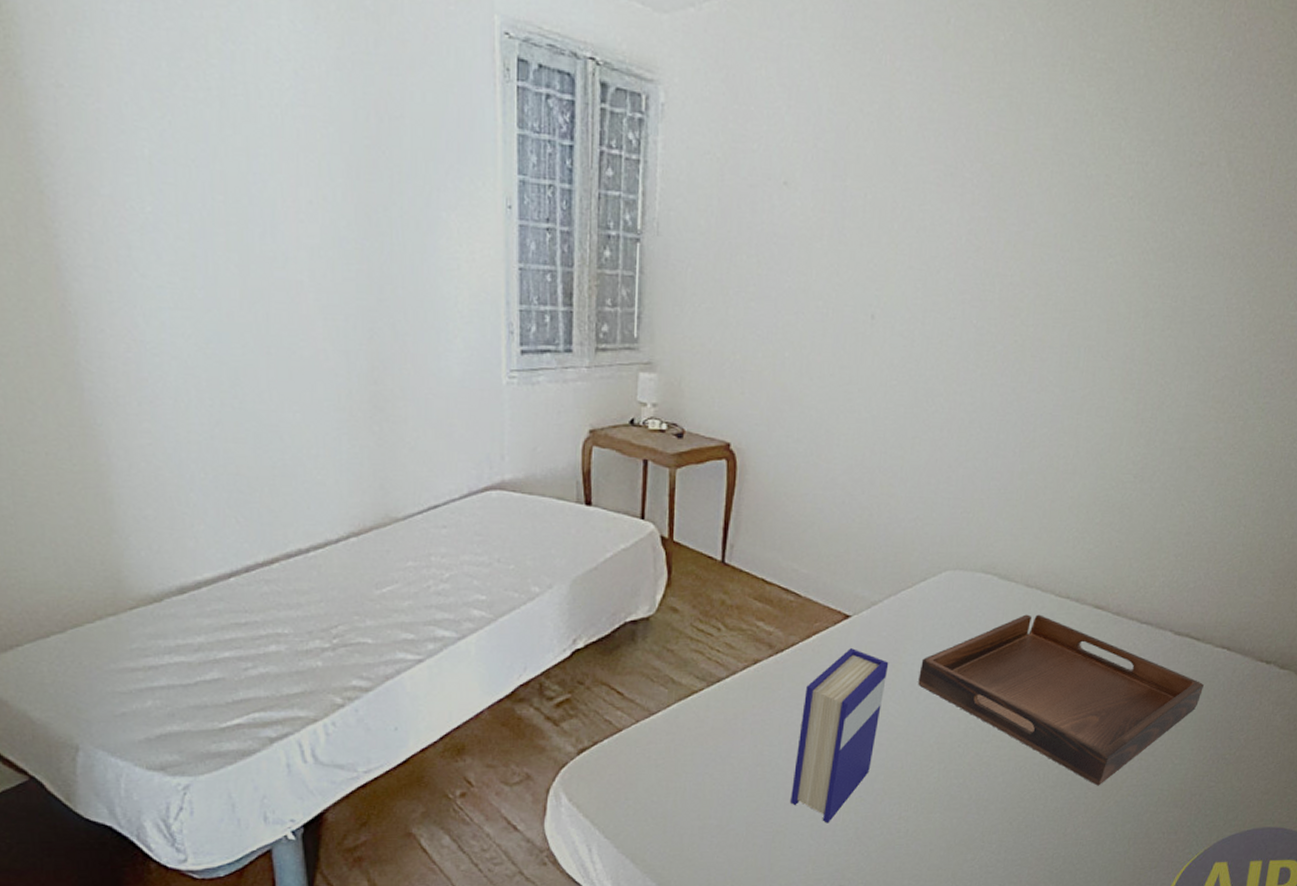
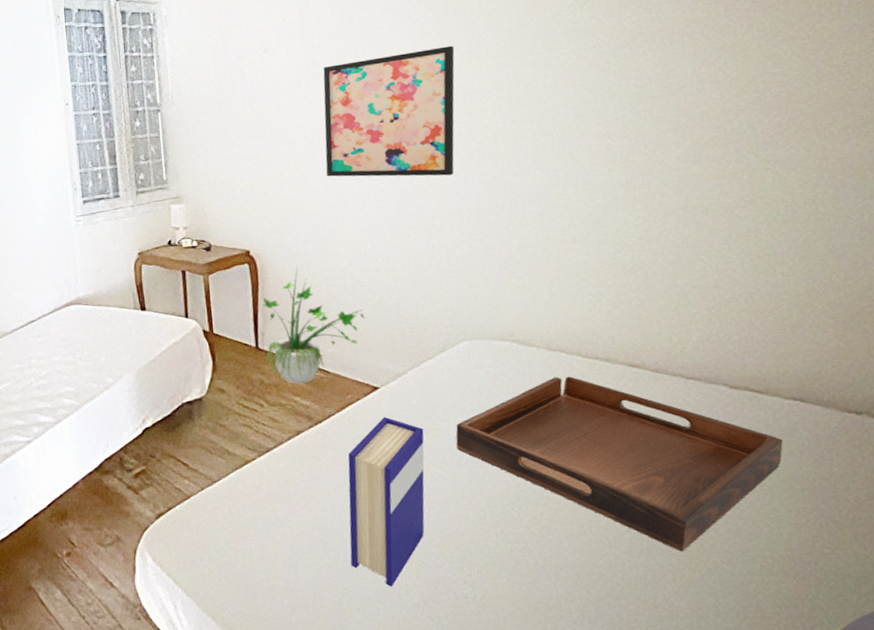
potted plant: none [729,470,849,607] -> present [263,267,365,384]
wall art: none [834,219,1003,381] -> present [323,45,455,177]

